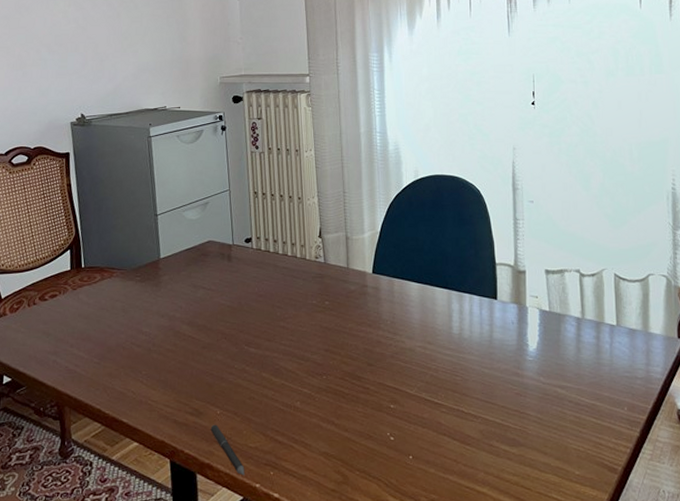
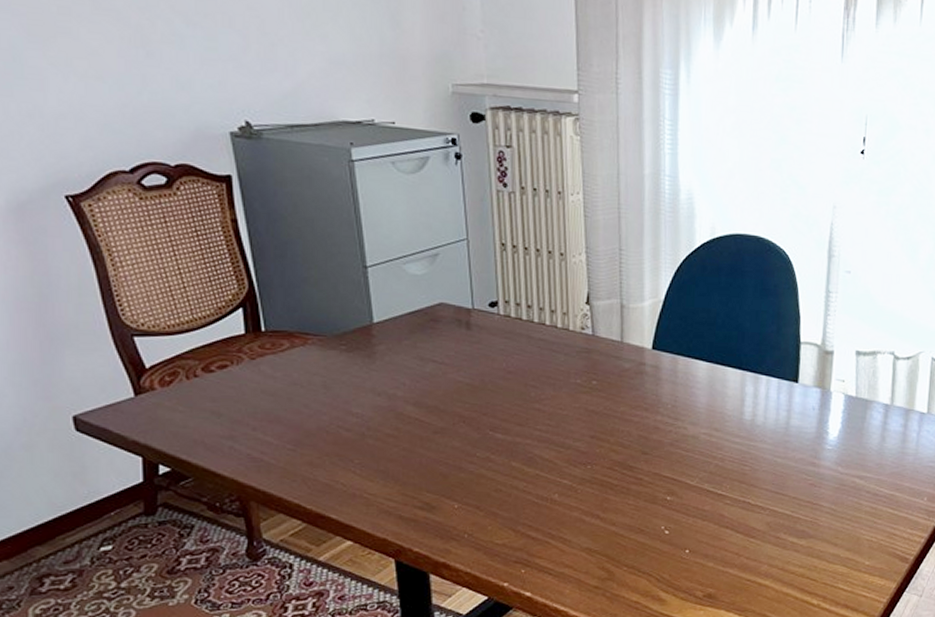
pen: present [210,424,245,476] -> none [446,520,490,575]

